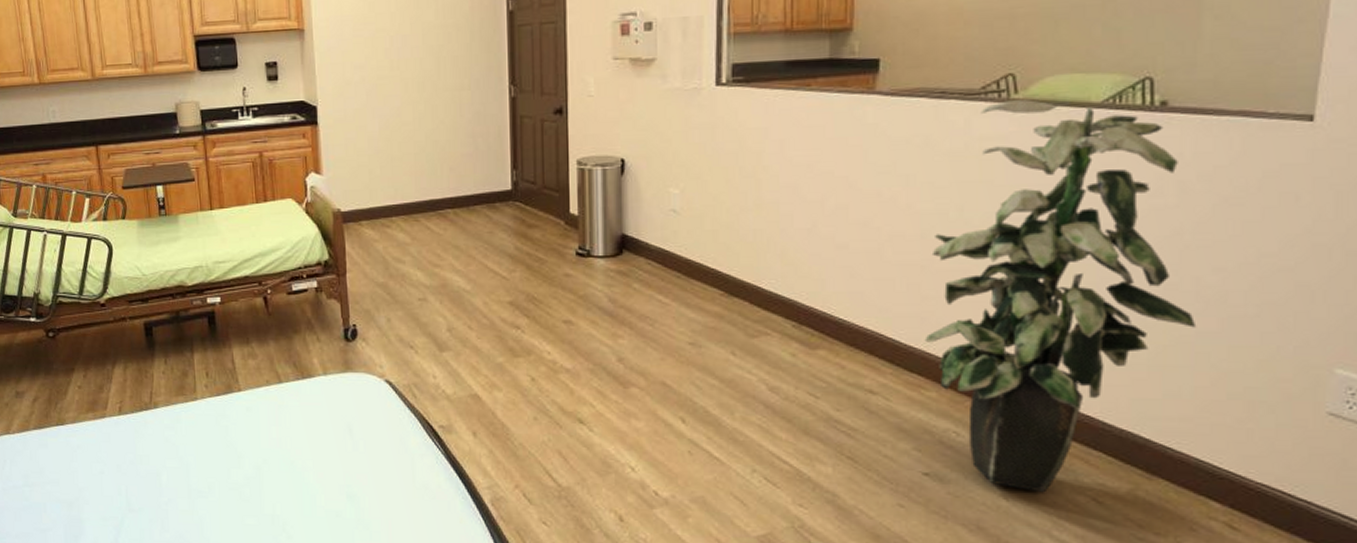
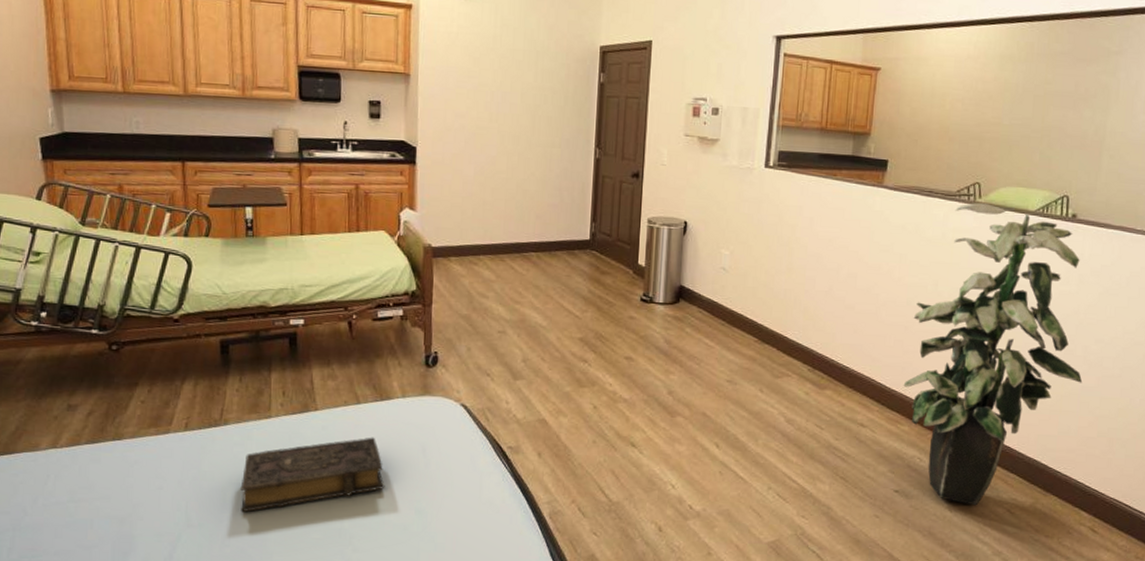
book: none [174,417,314,497] -> present [240,437,385,513]

